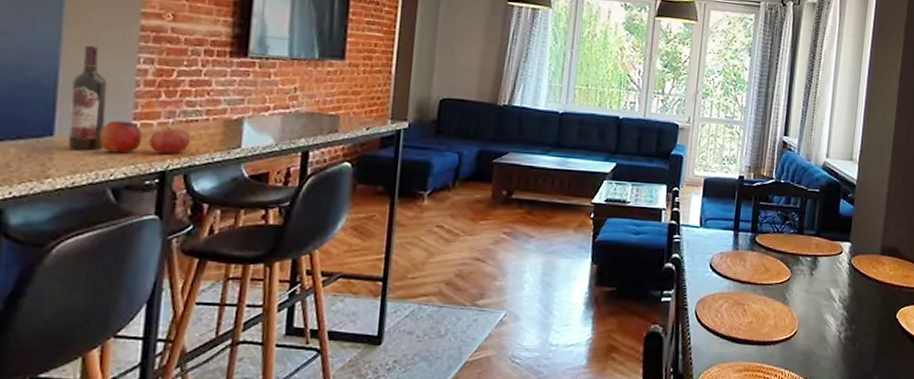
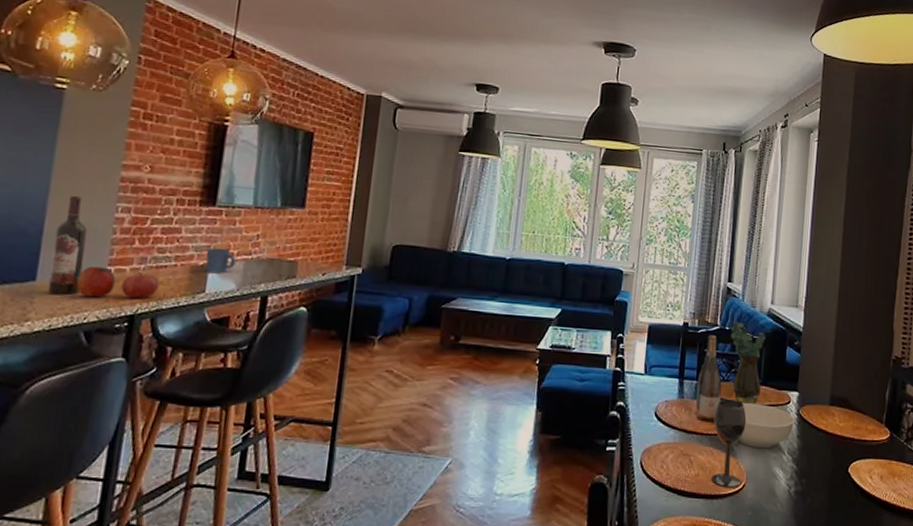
mug: none [239,101,273,129] -> present [205,247,236,274]
wine bottle: none [750,188,776,273] -> present [695,335,722,423]
wine glass: none [764,250,800,334] -> present [711,399,747,487]
vase: none [784,172,820,255] -> present [729,318,766,404]
bowl: none [791,253,846,297] -> present [738,402,794,449]

